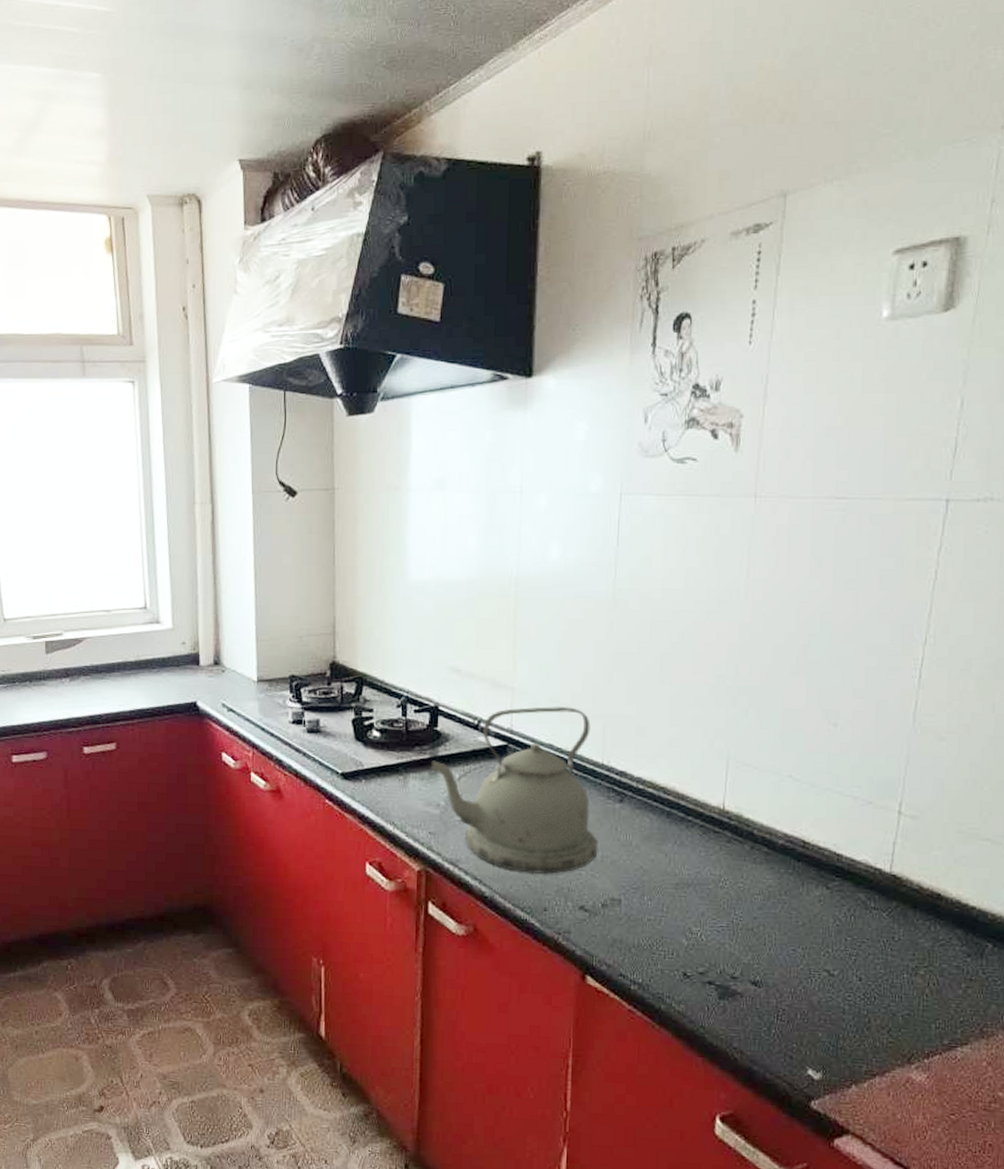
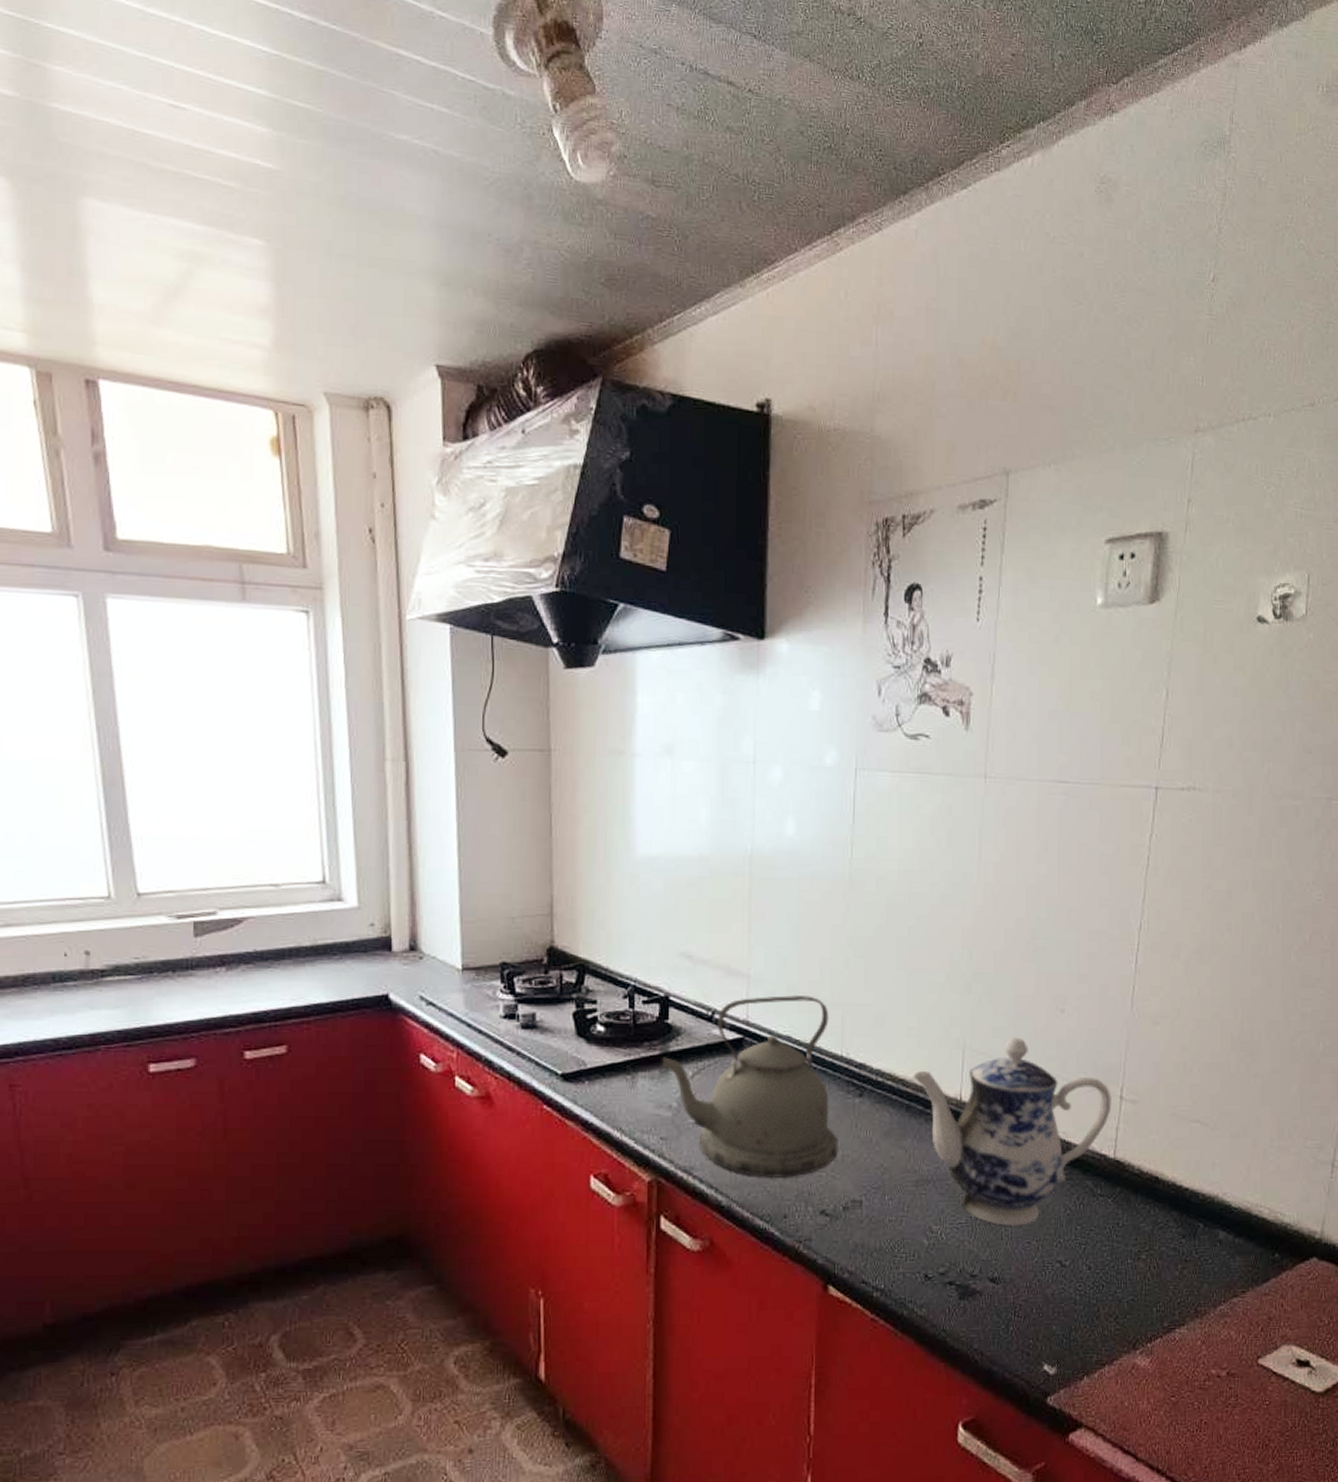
teapot: none [674,750,889,933] -> present [913,1037,1112,1226]

